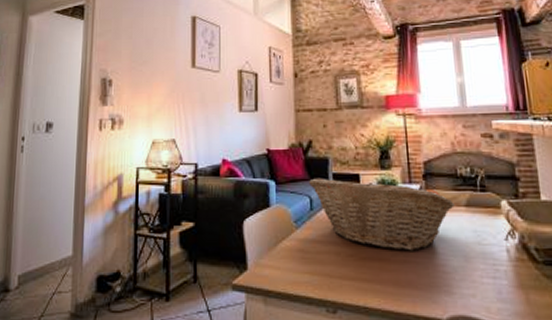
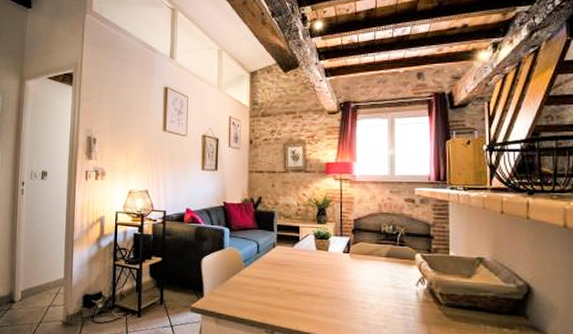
fruit basket: present [309,178,454,251] -> none [257,227,376,290]

